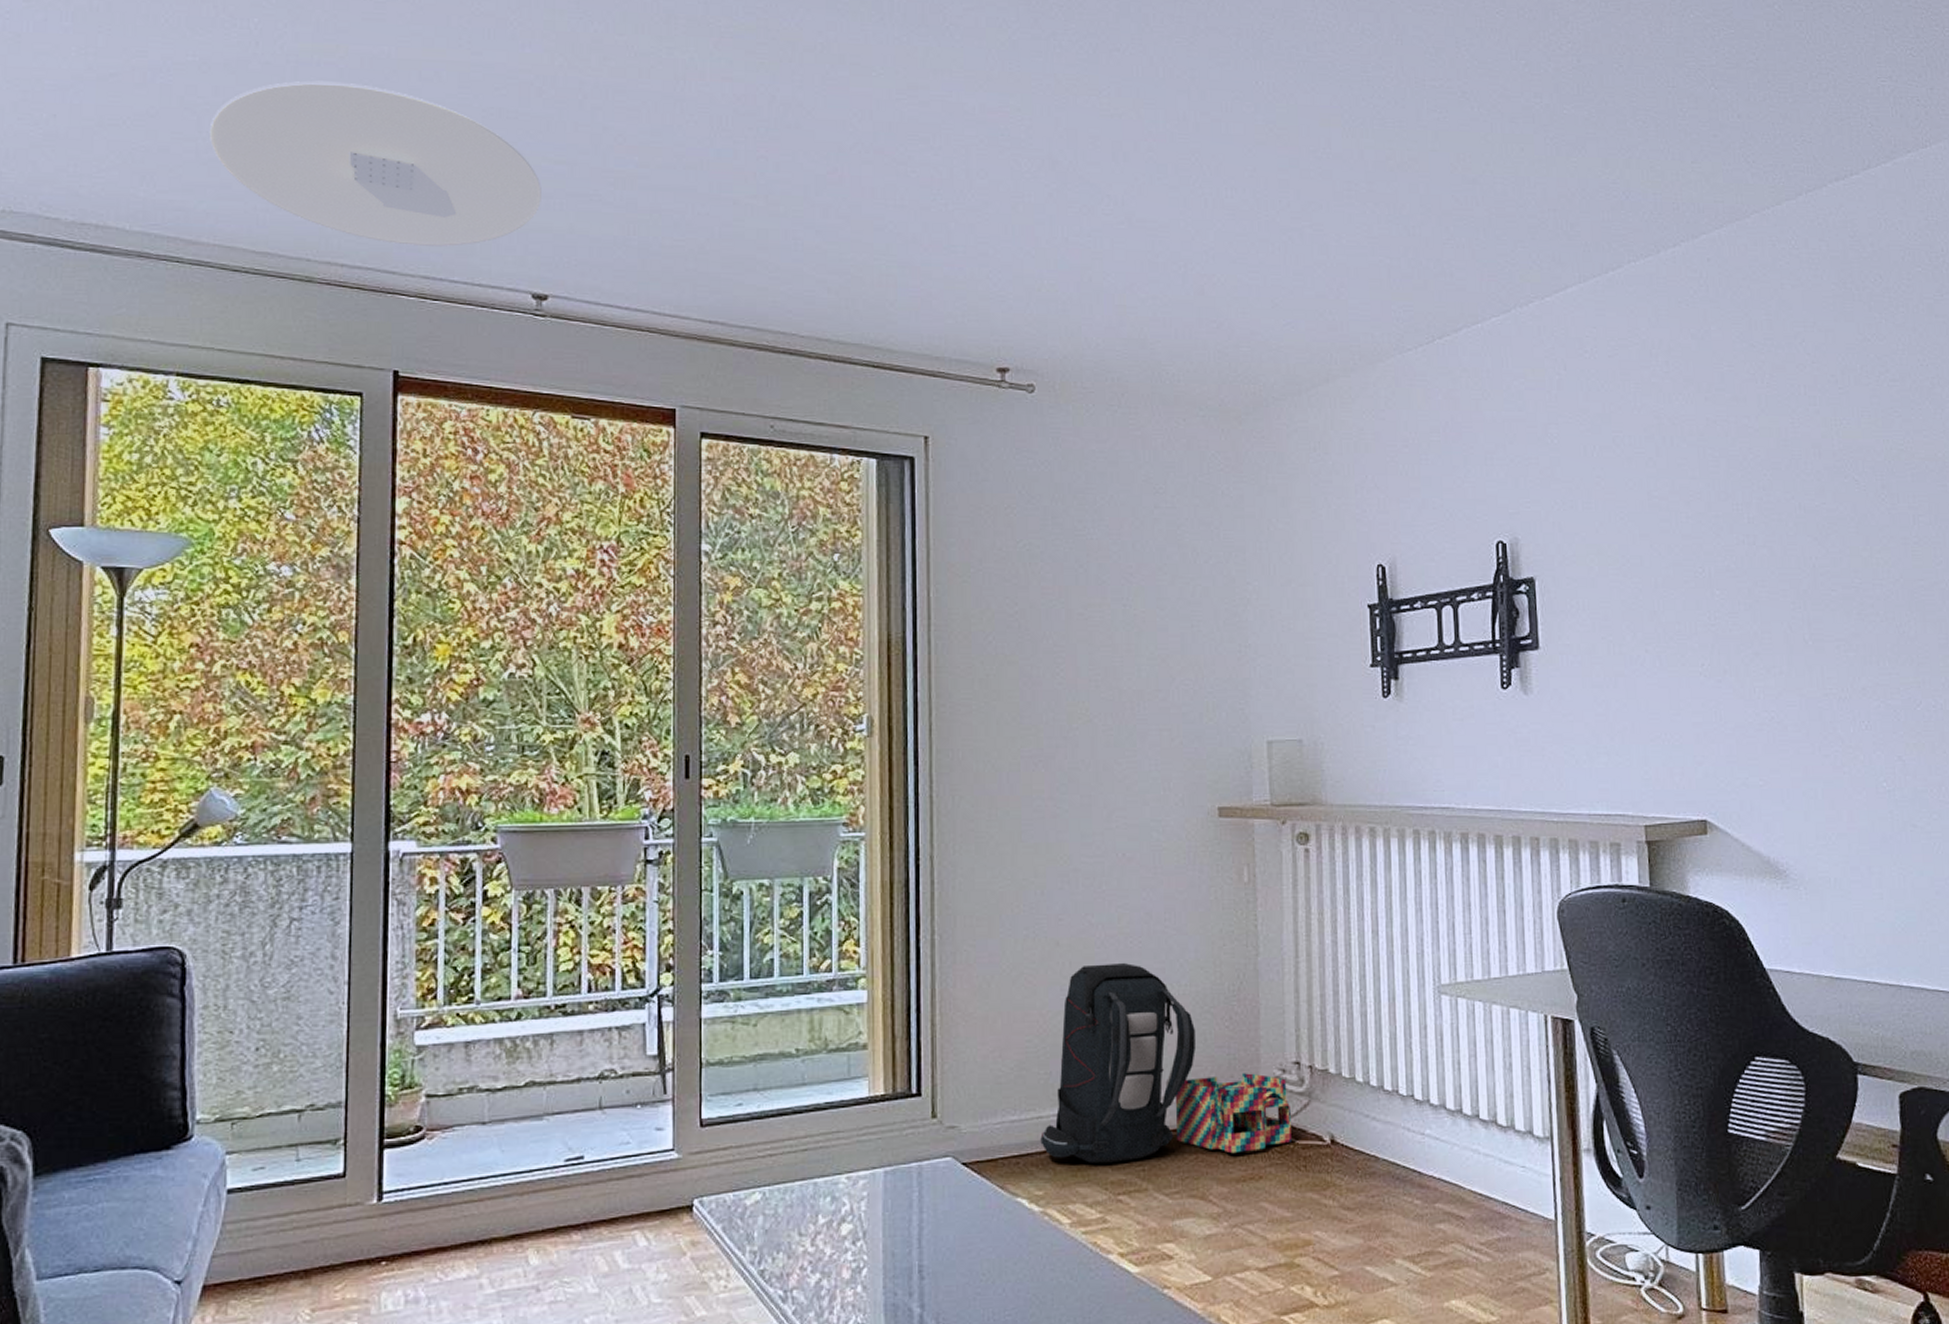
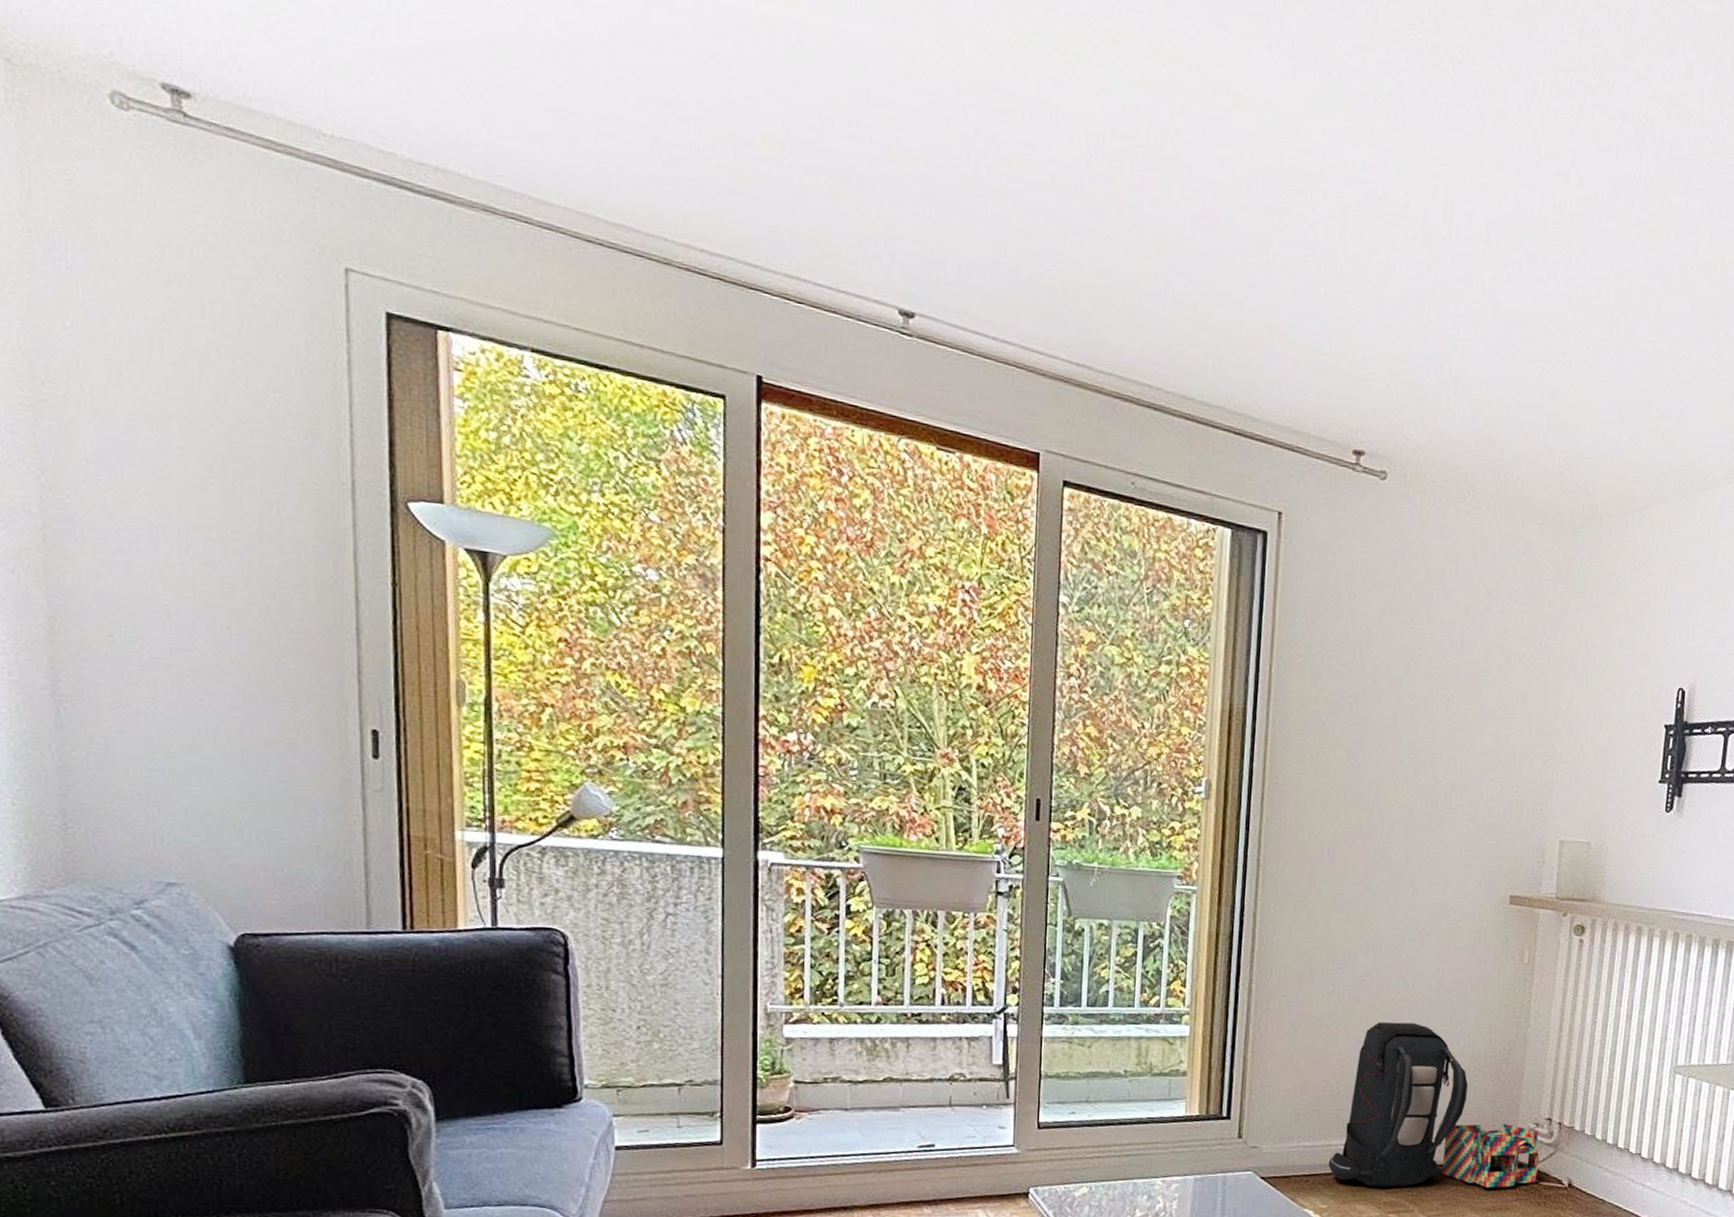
ceiling light: present [210,80,541,247] -> none [555,24,910,246]

